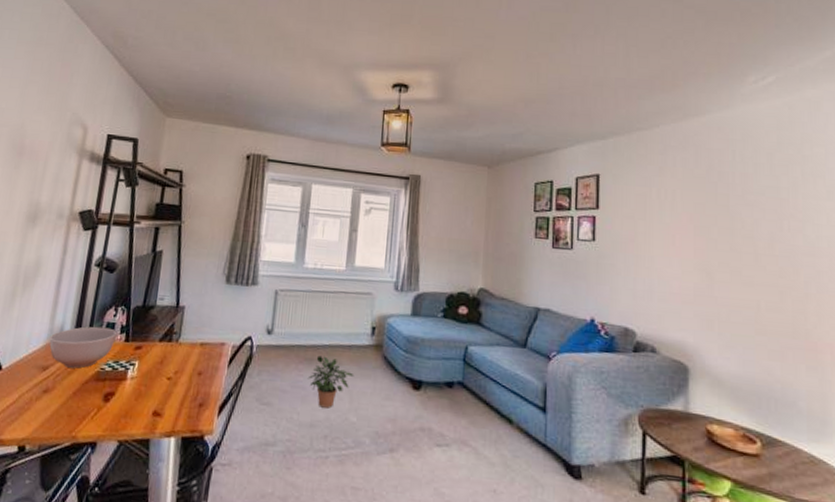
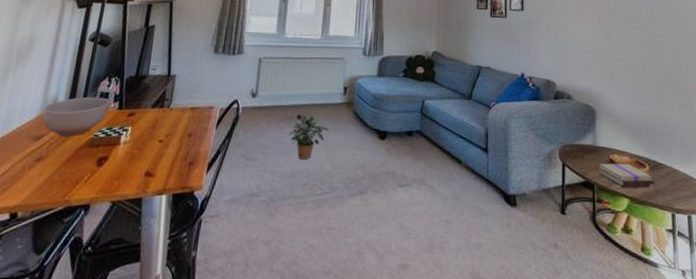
books: none [693,434,769,470] -> present [600,163,655,188]

